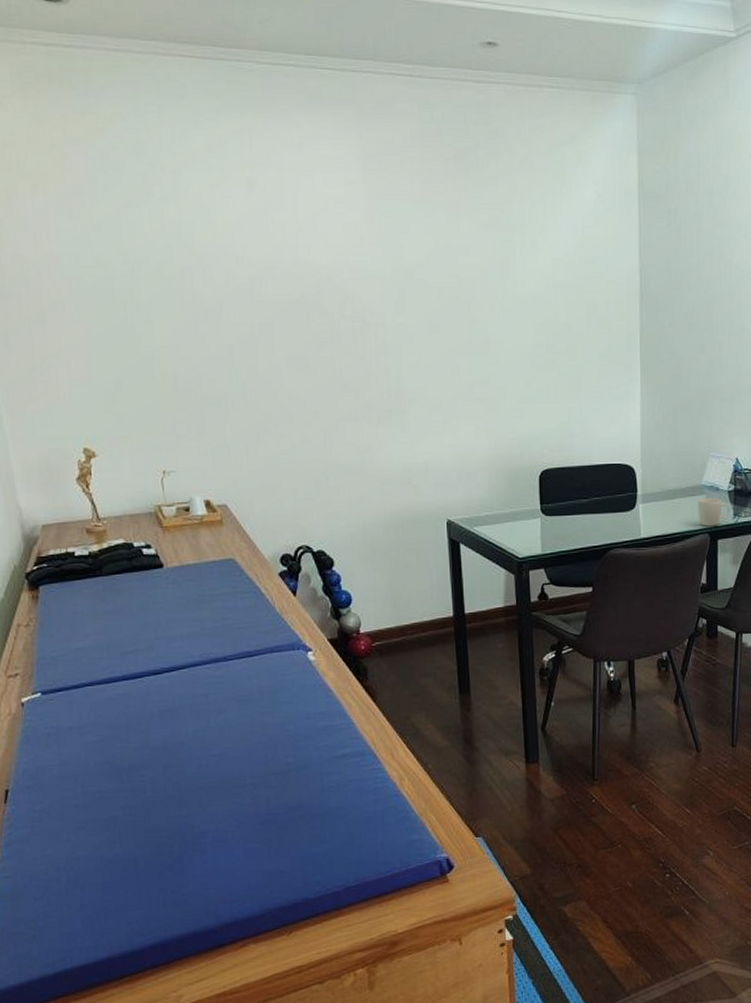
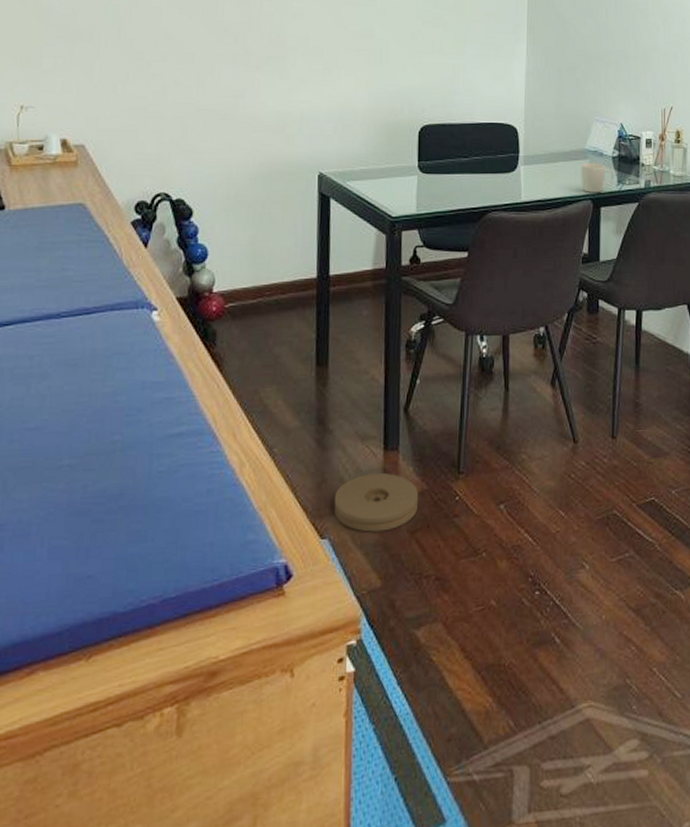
weight plate: none [484,781,560,831] -> present [333,472,419,532]

